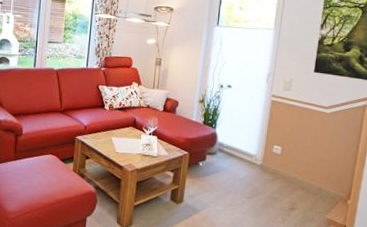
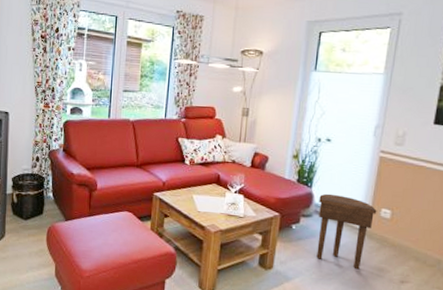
side table: none [220,133,270,200] -> present [316,193,377,270]

